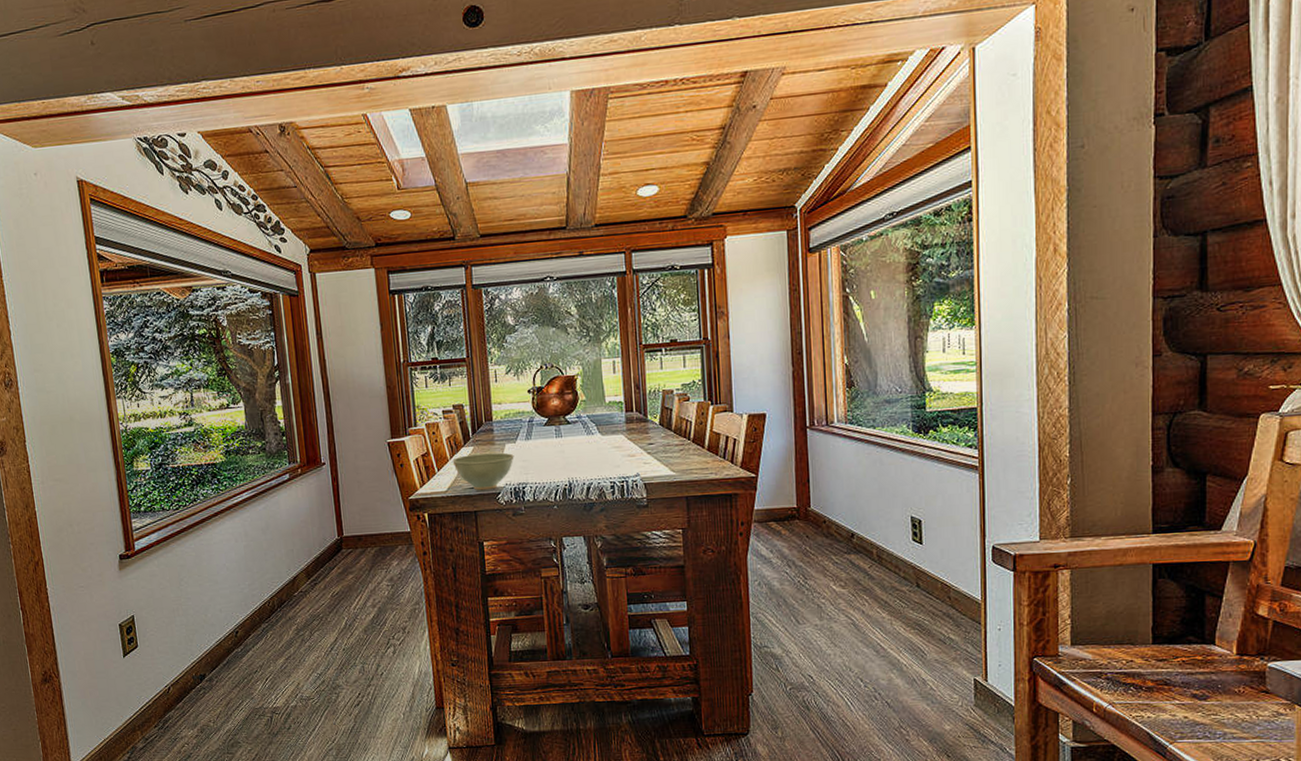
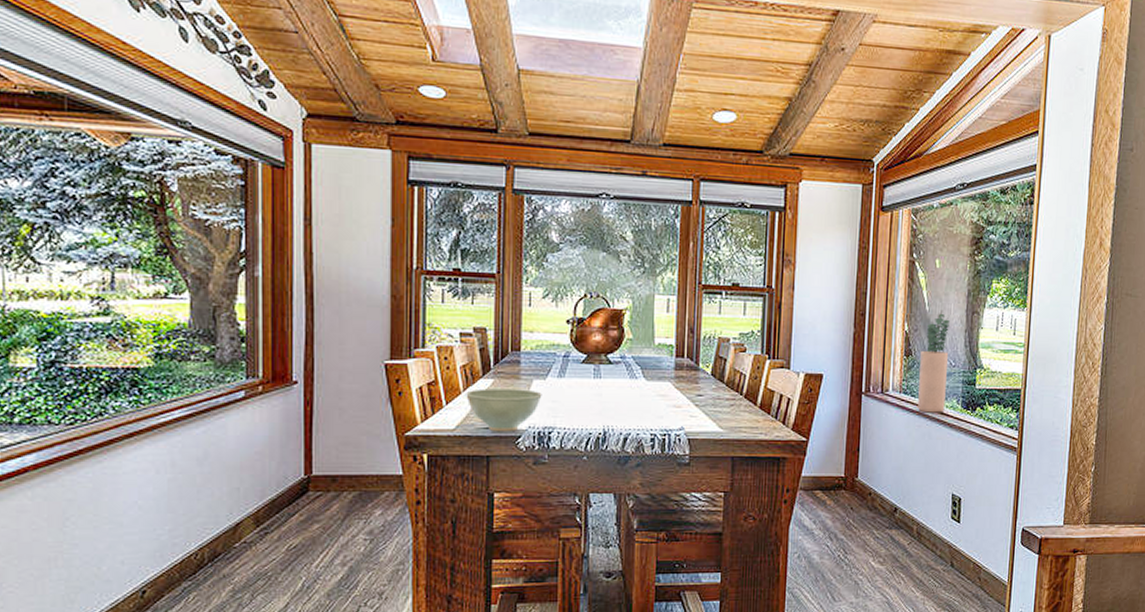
vase: none [863,339,895,440] -> present [918,310,950,413]

